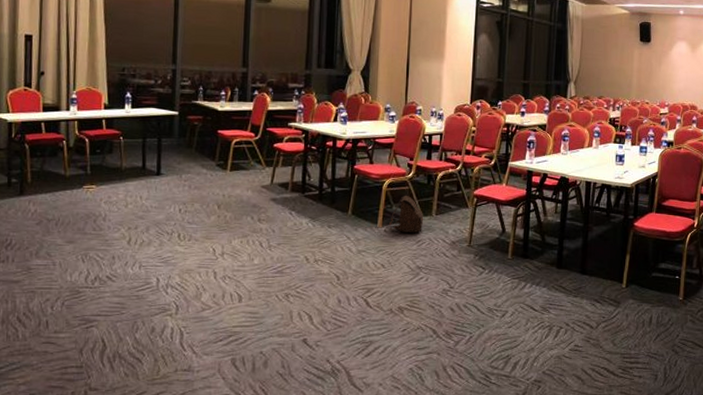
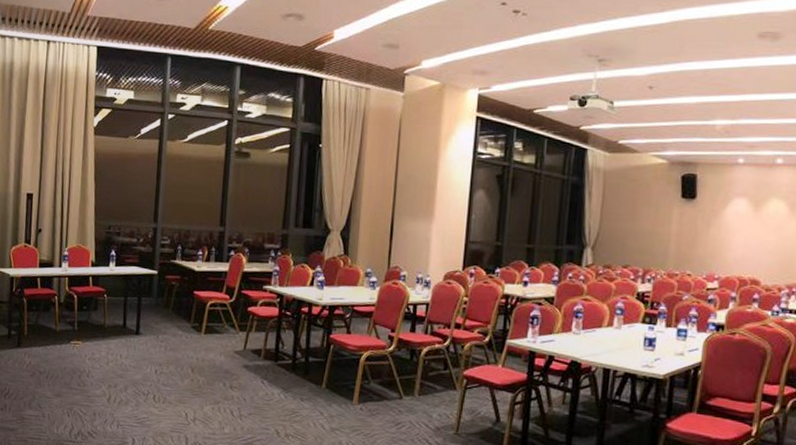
satchel: present [389,195,424,233] -> none [366,370,405,414]

